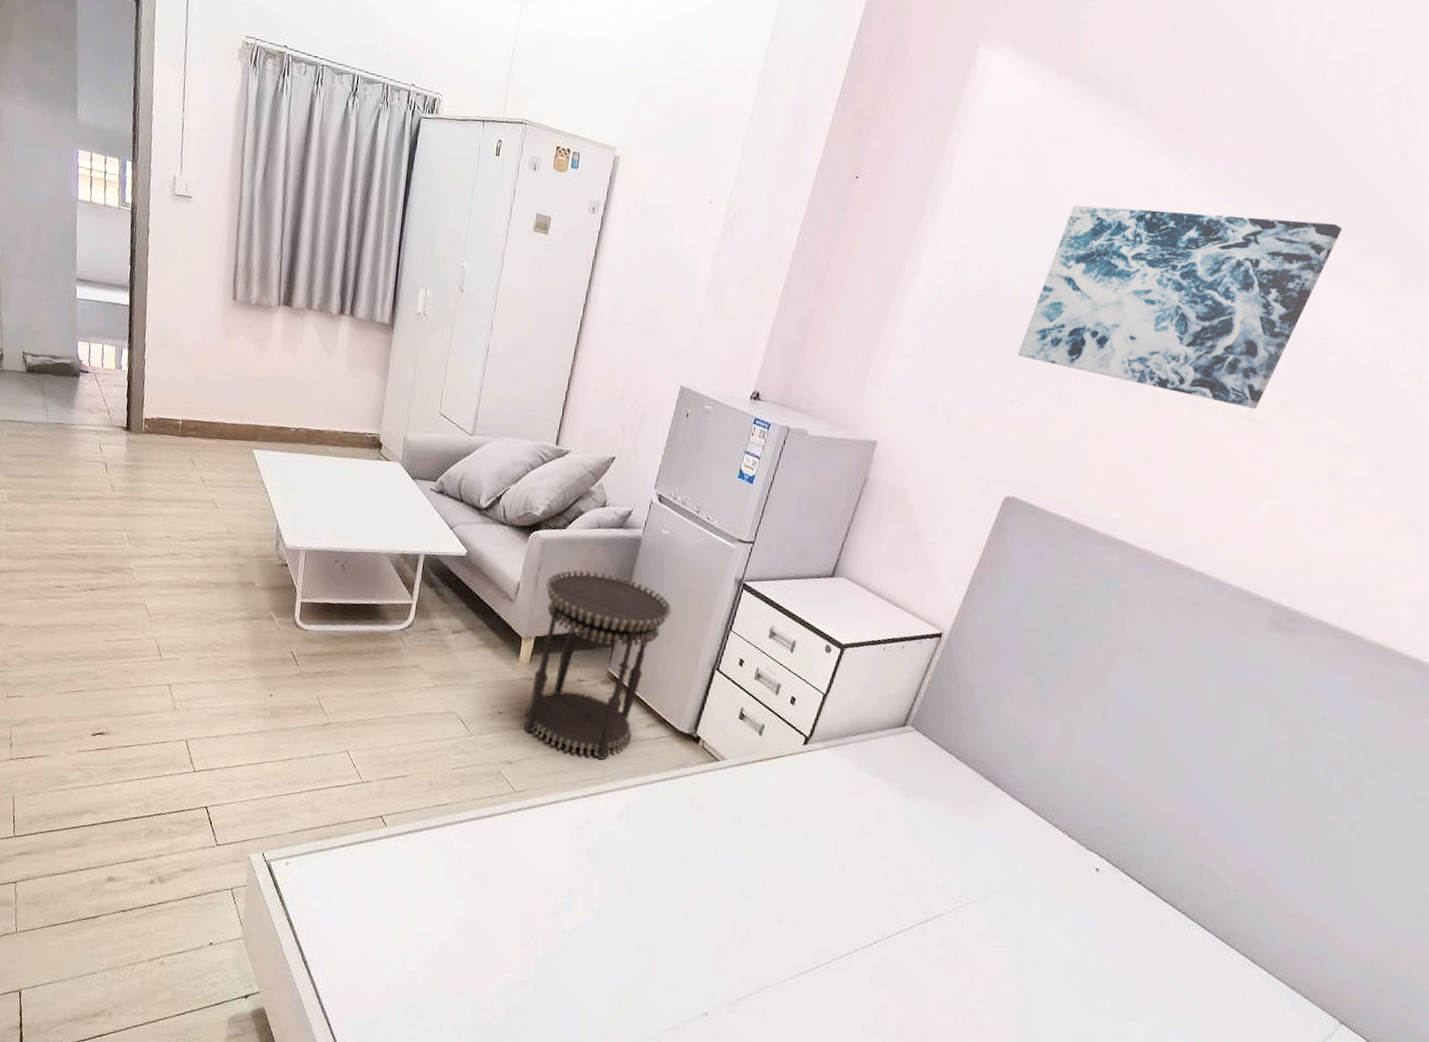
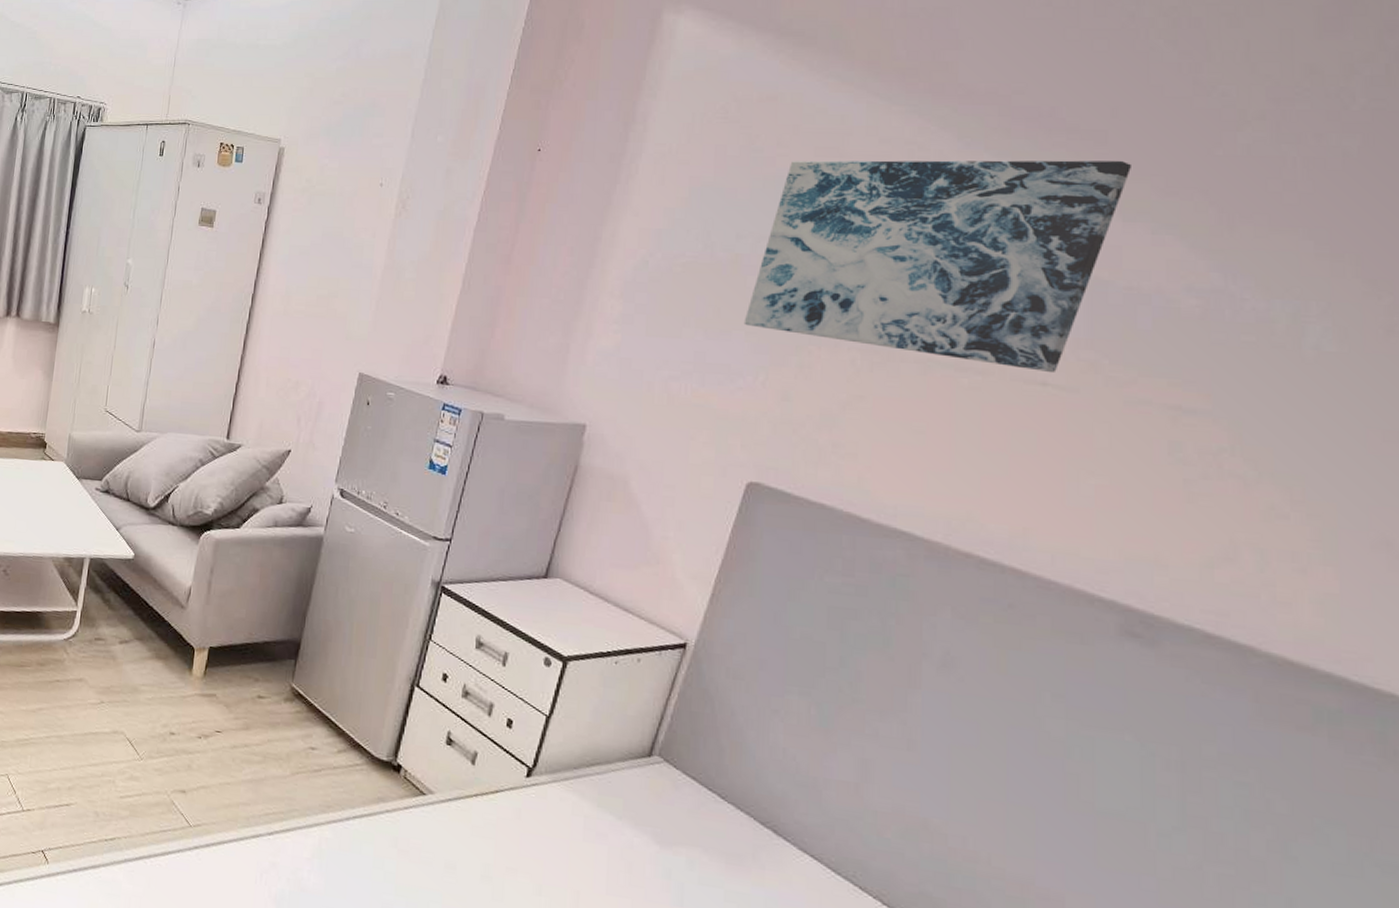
side table: present [524,569,672,760] -> none [199,572,361,791]

